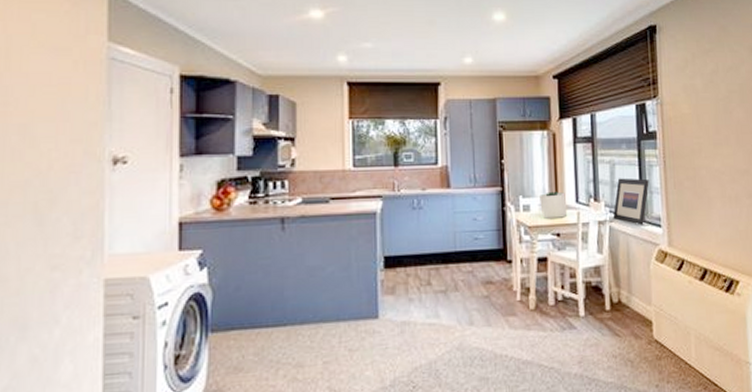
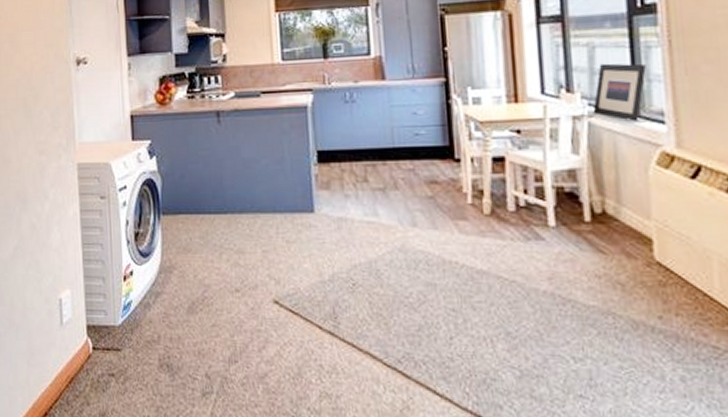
planter: present [540,191,568,220] -> none [493,81,530,114]

